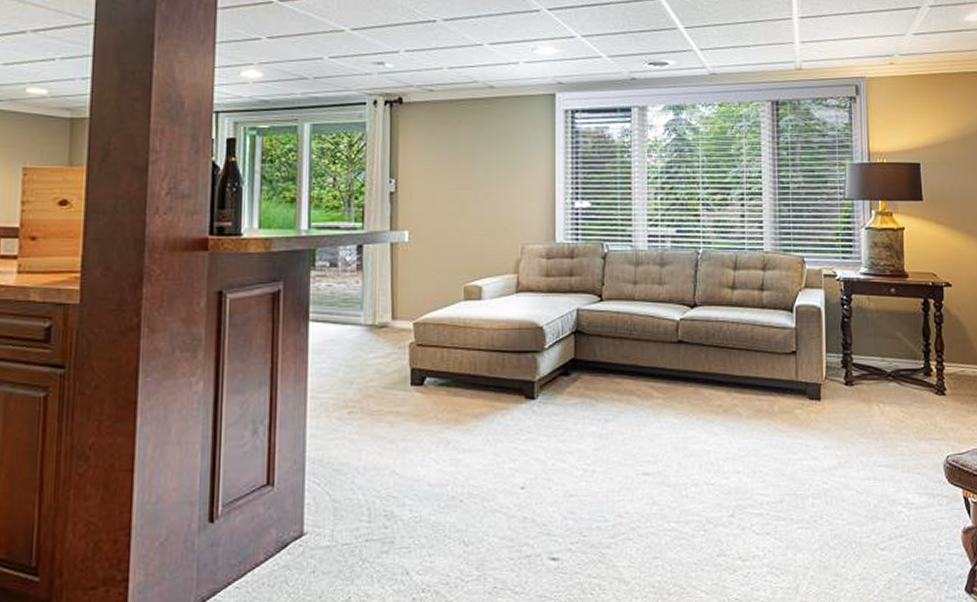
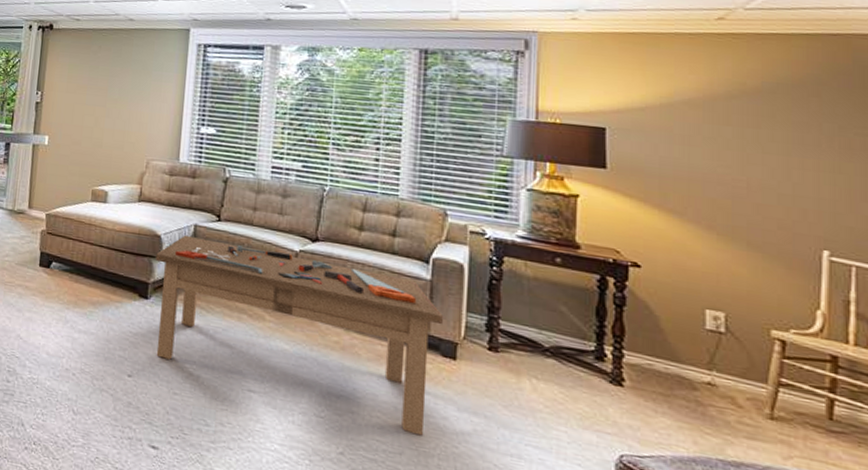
coffee table: none [539,321,808,480] -> present [155,235,443,436]

